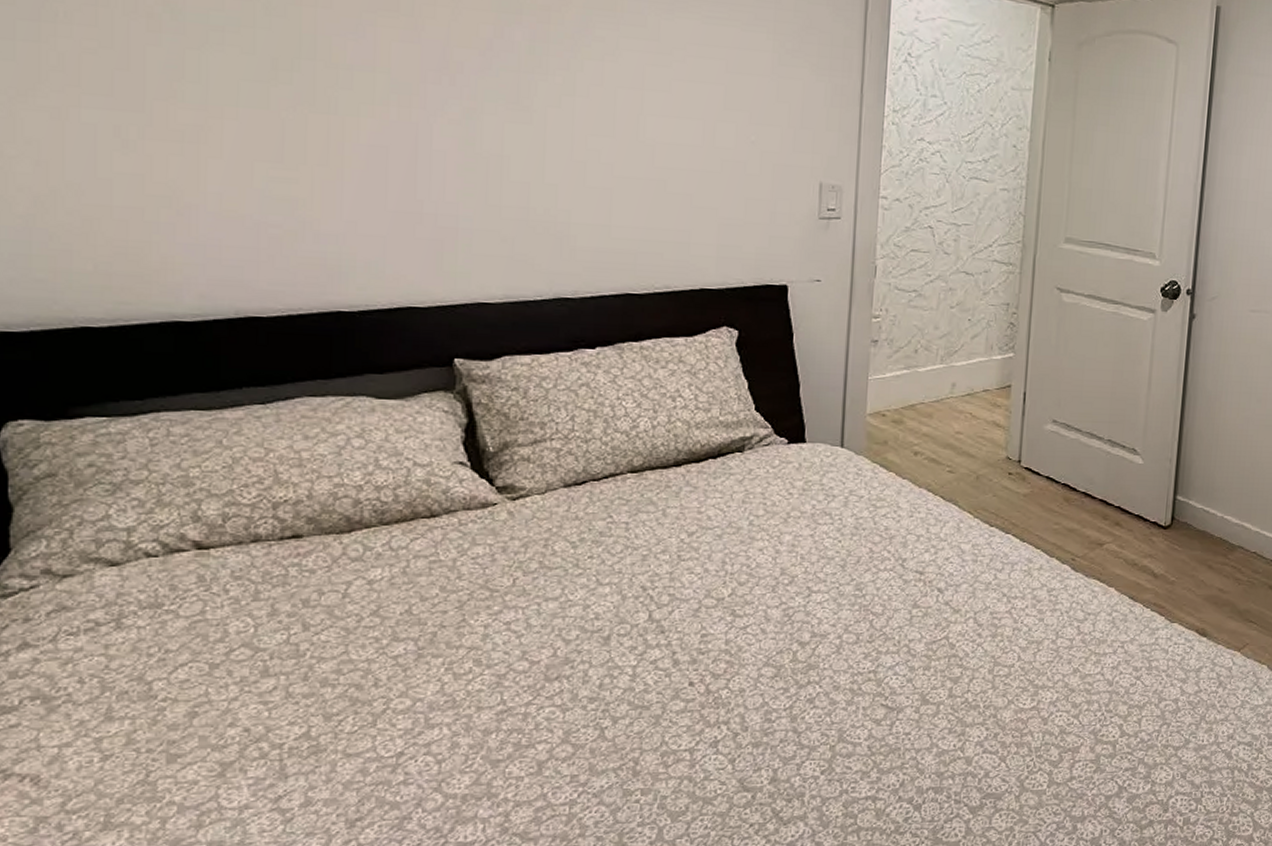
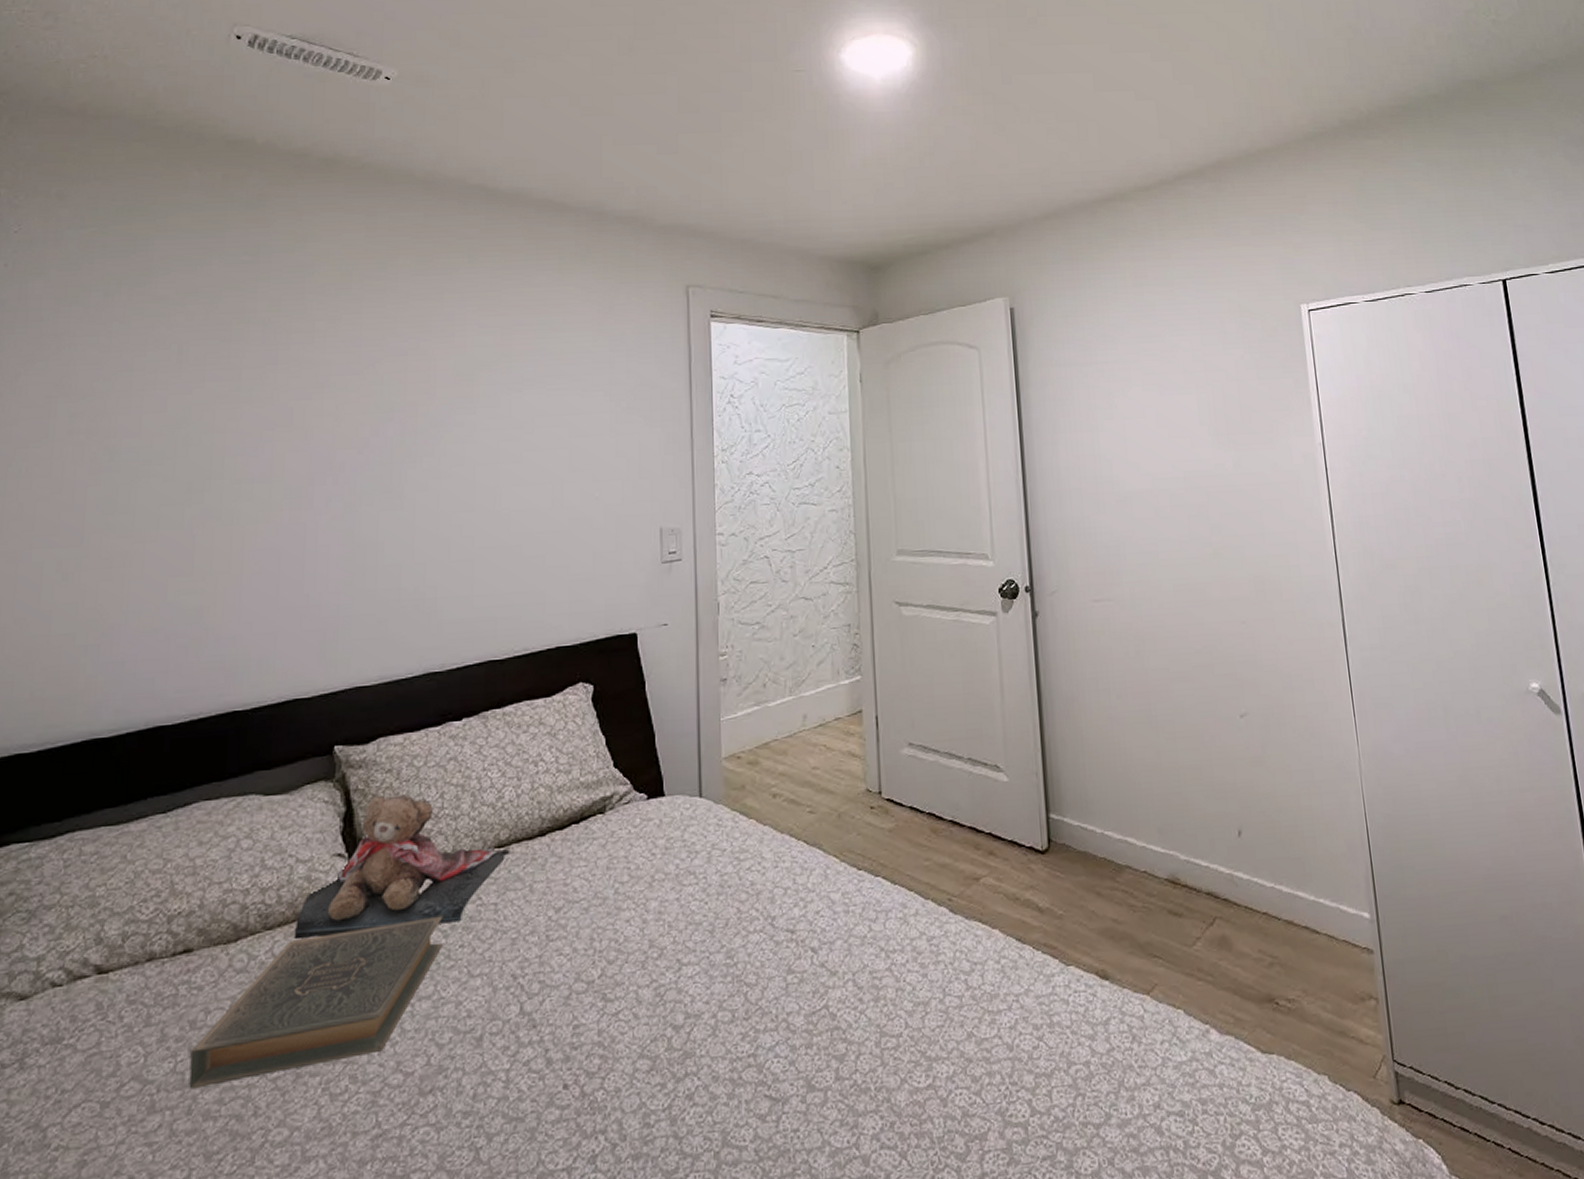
hardback book: none [304,528,572,659] -> present [189,915,443,1090]
teddy bear: none [412,409,644,537] -> present [293,794,510,939]

